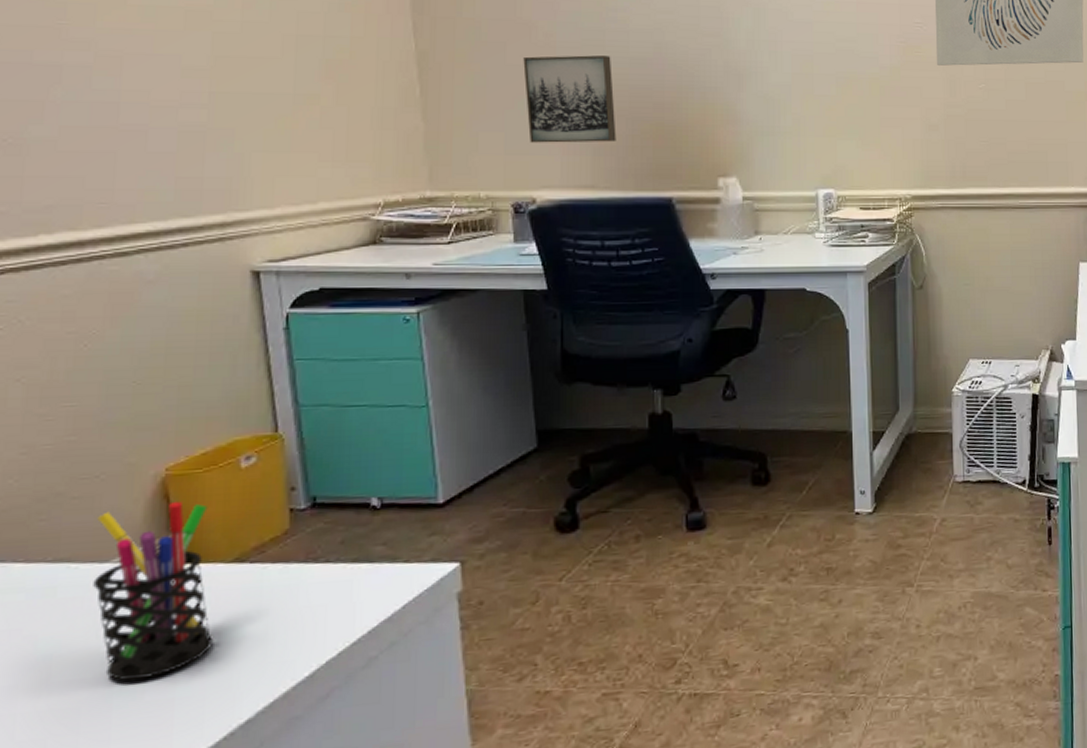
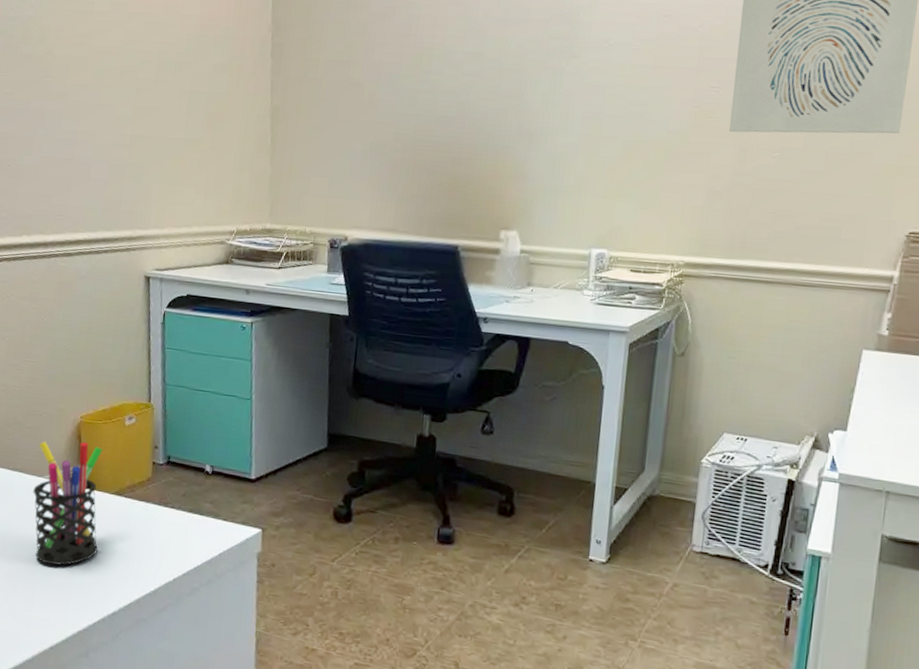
wall art: present [523,55,616,143] -> none [348,113,421,192]

